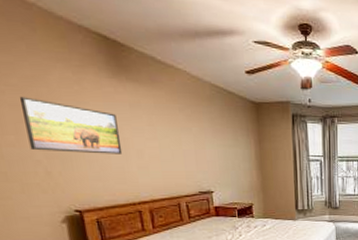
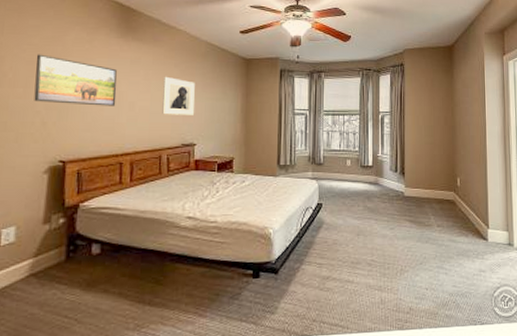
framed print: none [169,121,208,163] -> present [162,76,195,115]

